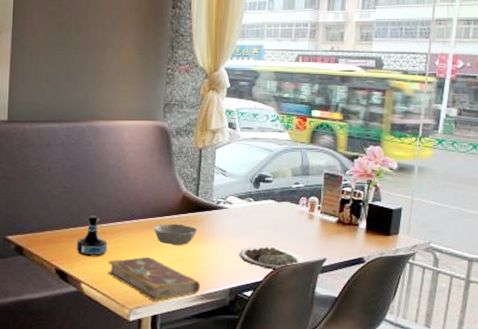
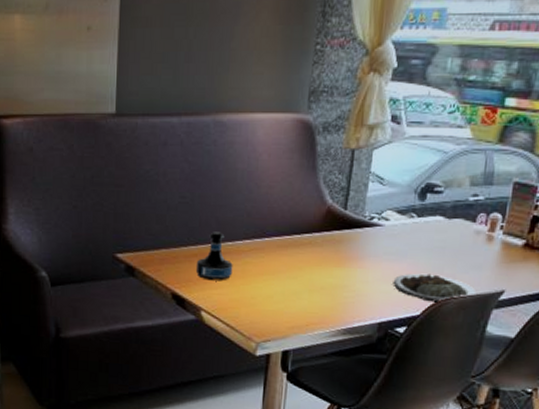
book: present [107,256,201,301] -> none [231,282,343,335]
bowl: present [154,223,198,246] -> none [289,243,344,271]

